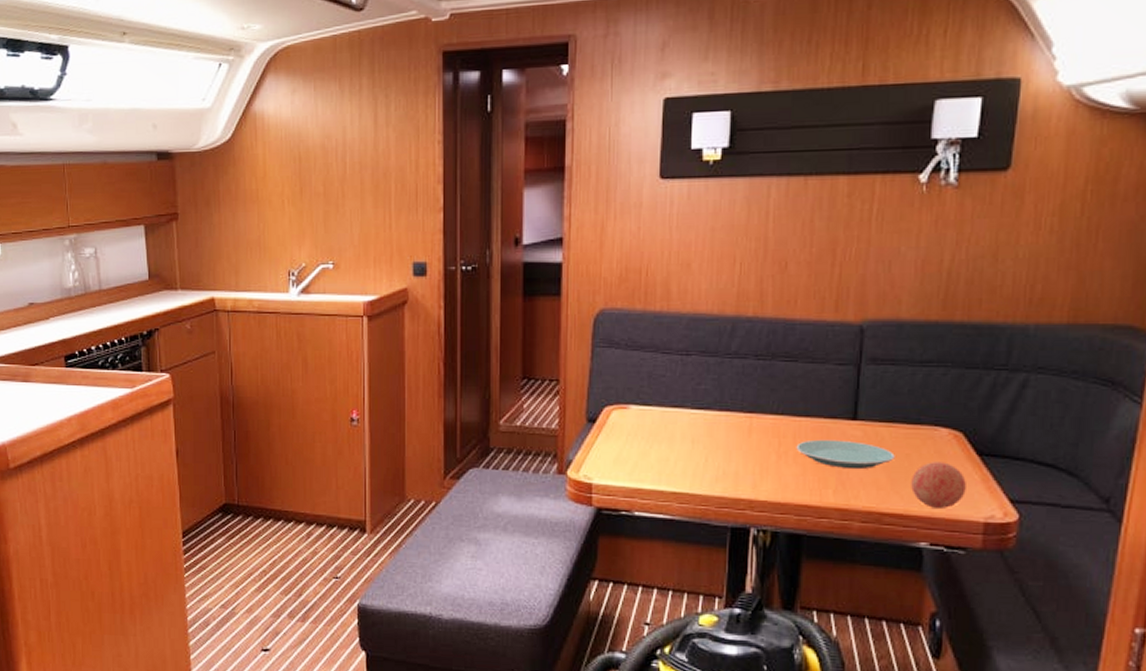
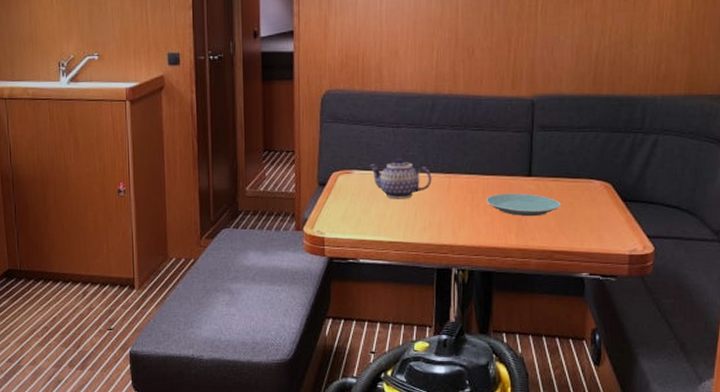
teapot: none [649,391,728,442] -> present [368,157,432,199]
decorative ball: present [911,462,966,508] -> none [574,208,615,245]

